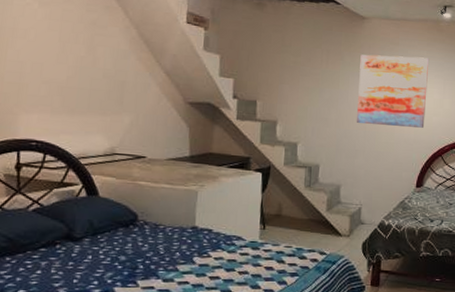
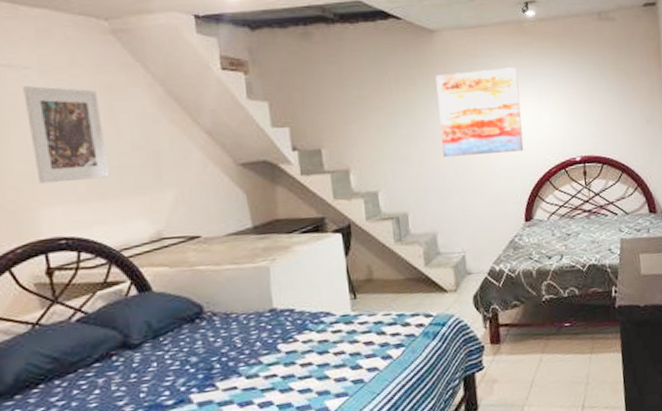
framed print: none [23,12,83,97] -> present [23,86,110,184]

